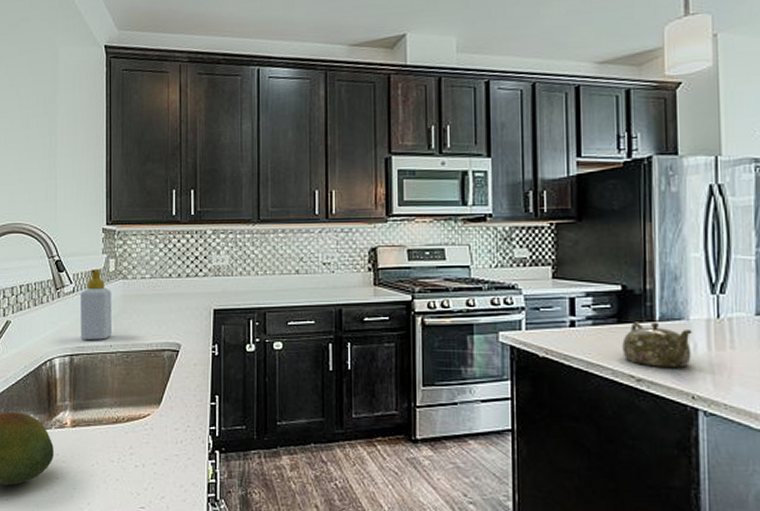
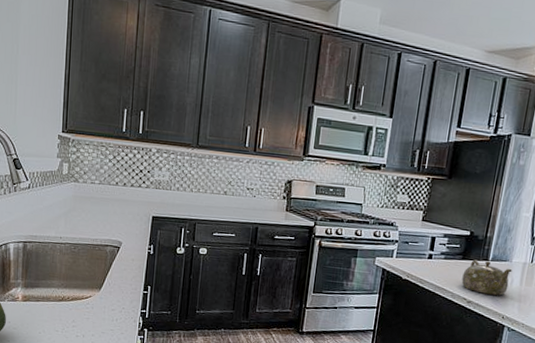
soap bottle: present [80,269,112,340] -> none [34,170,64,232]

